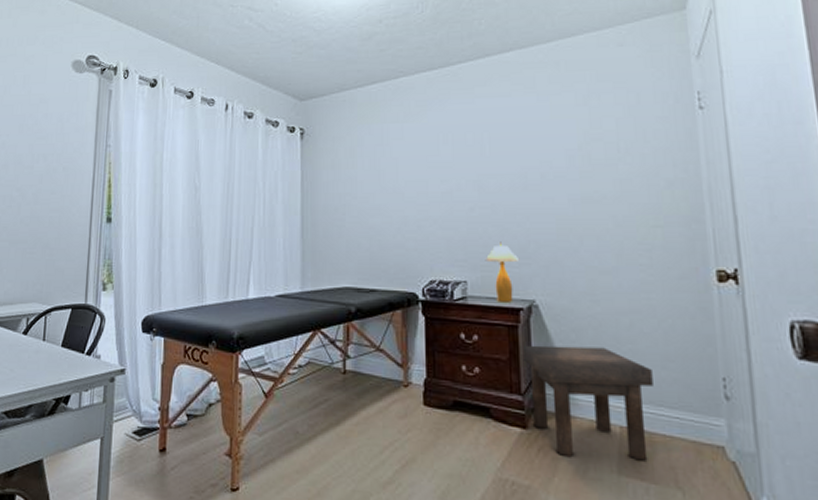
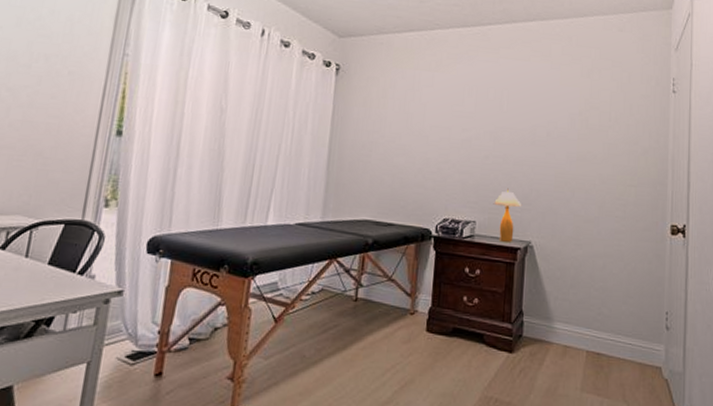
stool: present [520,344,653,461] -> none [514,280,616,380]

